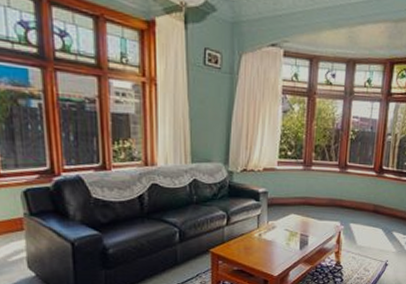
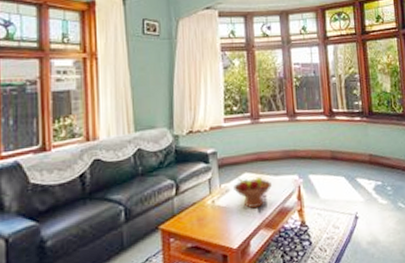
fruit bowl: none [280,218,315,246] -> present [234,177,272,209]

